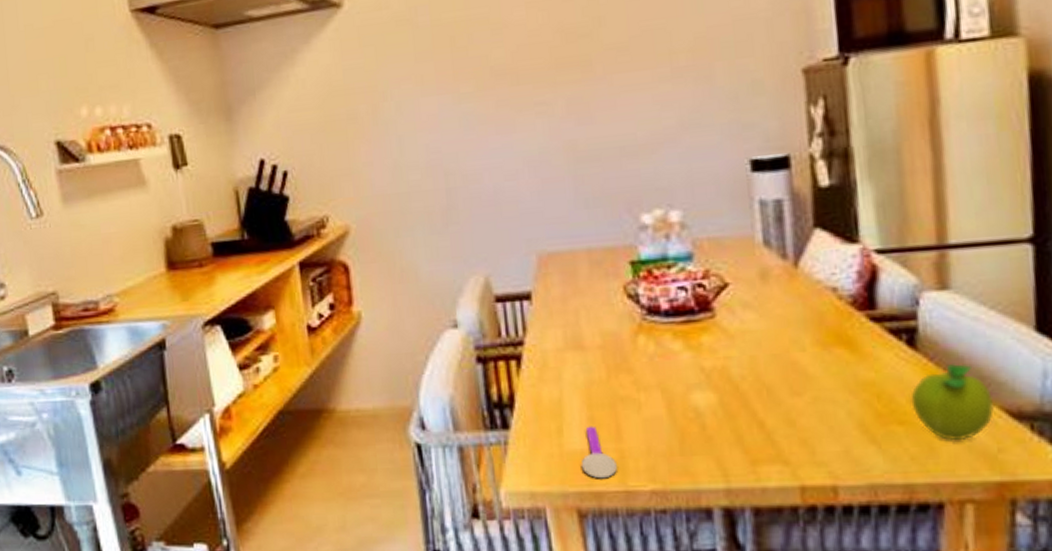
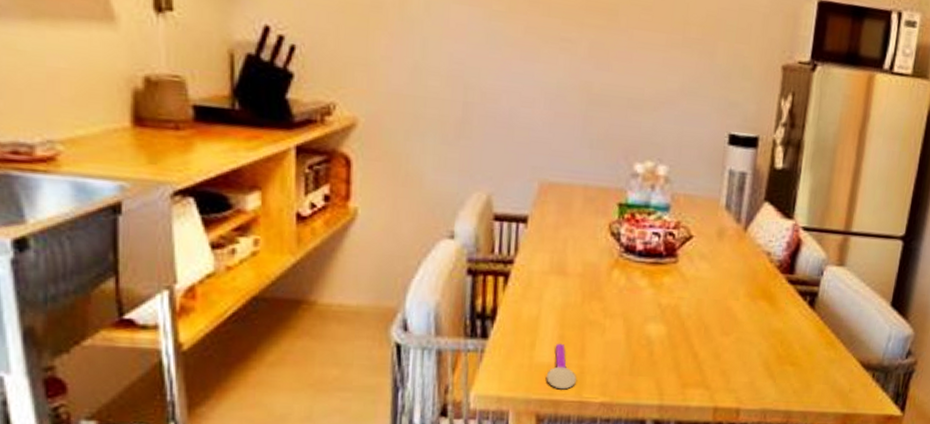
fruit: present [911,364,995,441] -> none [802,323,855,382]

